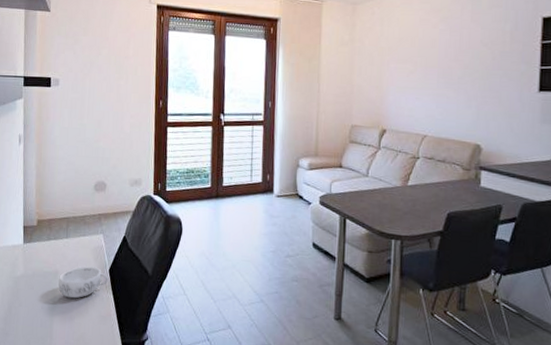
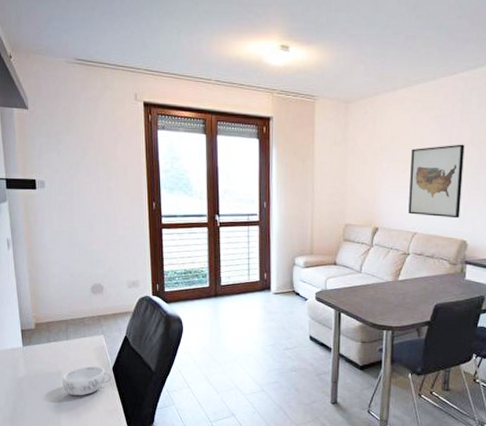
wall art: none [417,45,476,121] -> present [408,144,465,219]

